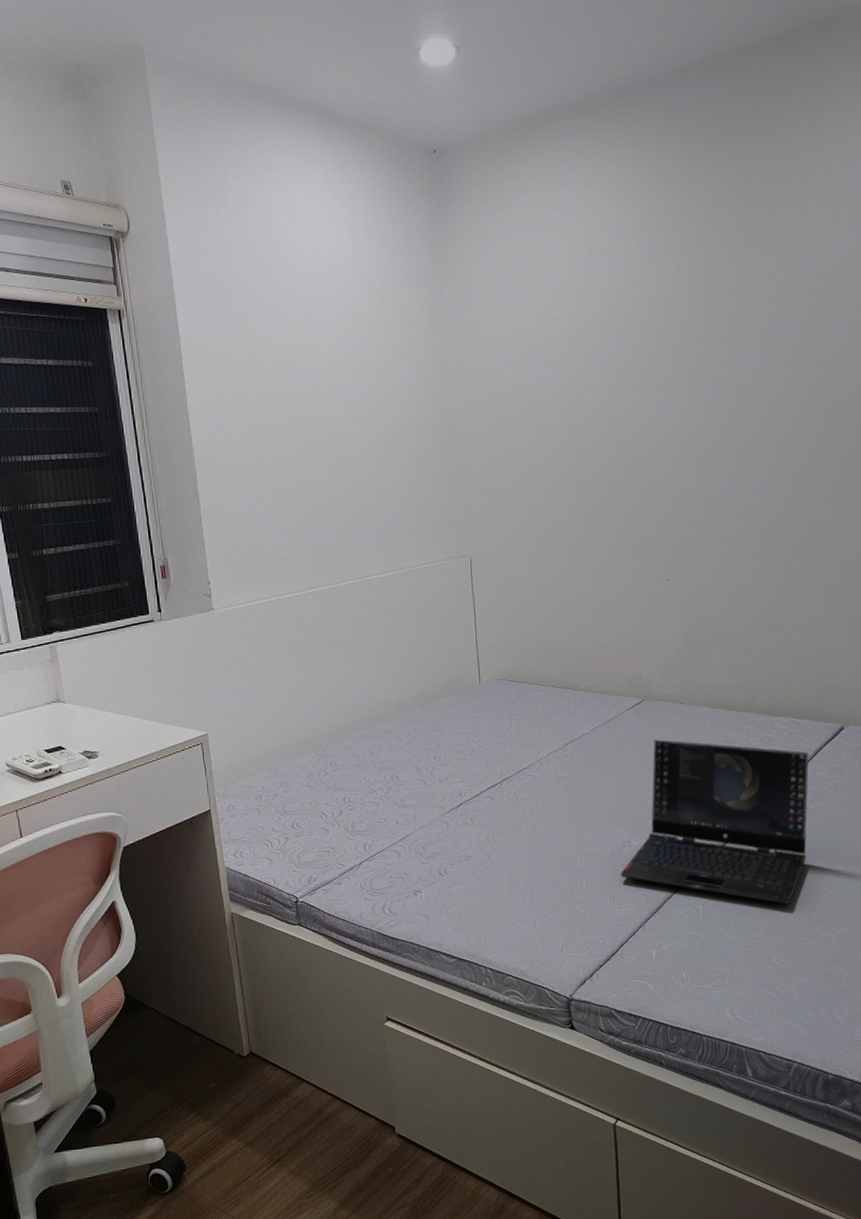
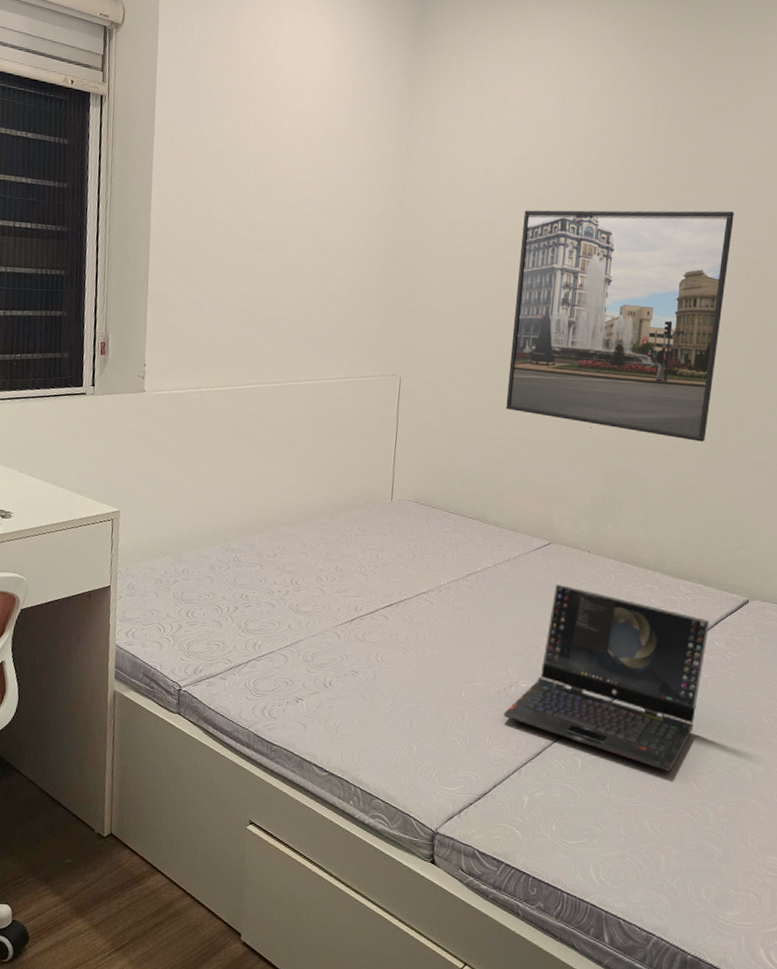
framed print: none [571,342,782,579] -> present [506,210,734,442]

